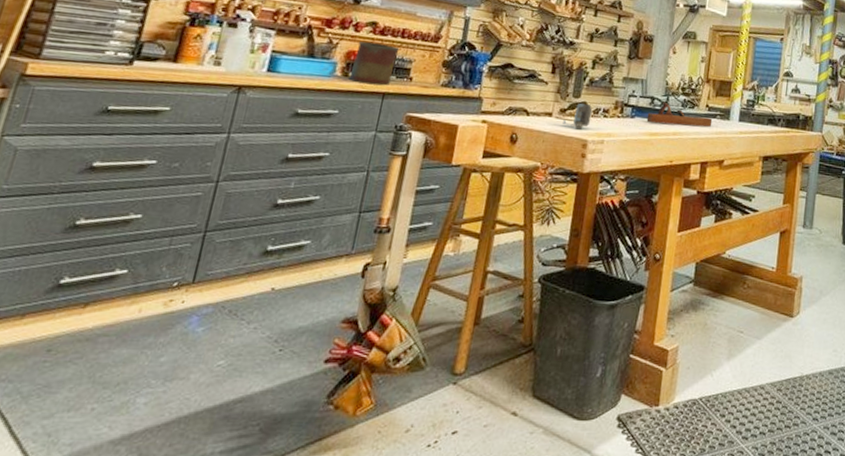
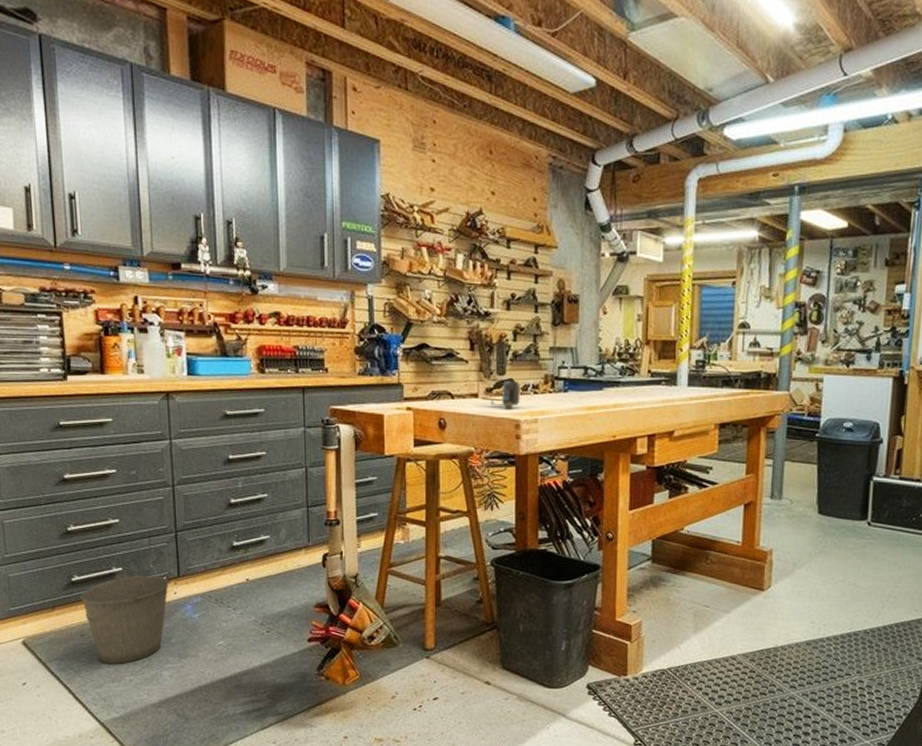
bucket: none [59,276,180,389] -> present [81,573,169,665]
paint can: present [348,41,400,86] -> none [266,334,308,380]
hand plane: present [646,101,713,127] -> none [581,371,657,396]

